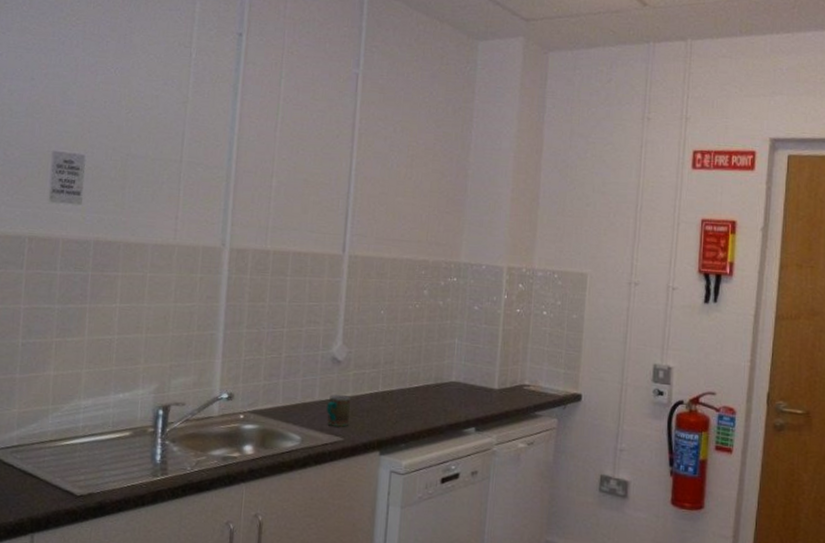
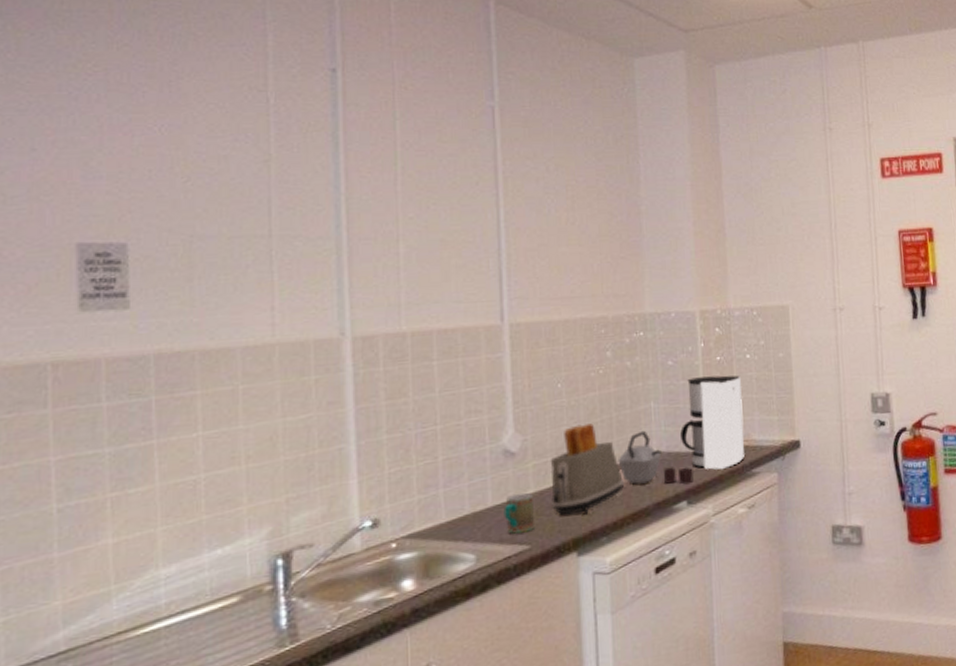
toaster: none [364,347,426,422] -> present [550,423,625,515]
kettle: none [422,361,484,414] -> present [618,430,694,485]
coffee maker: none [477,324,536,408] -> present [680,375,745,470]

